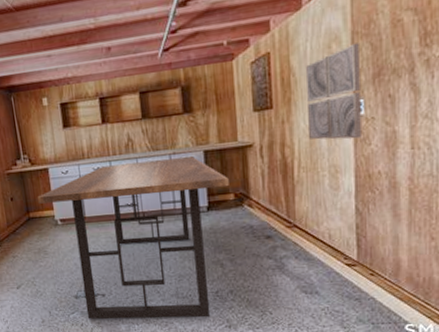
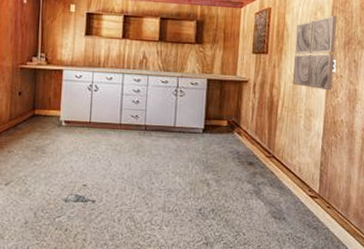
dining table: present [37,156,229,320] -> none [45,77,225,233]

